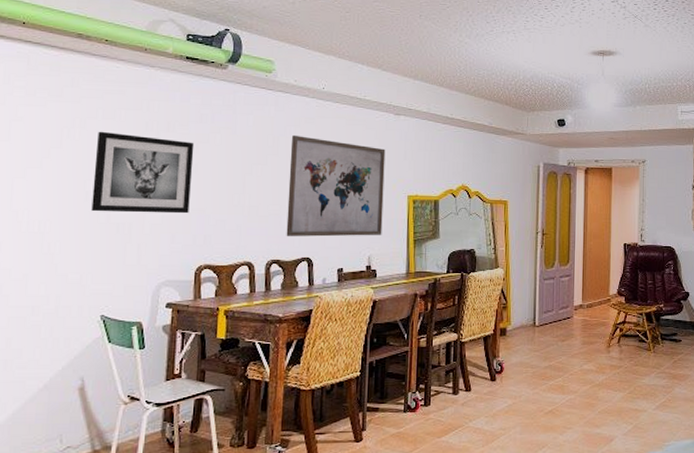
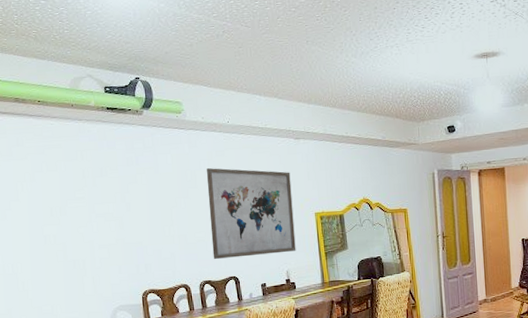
wall art: present [91,131,195,214] -> none [45,182,130,252]

